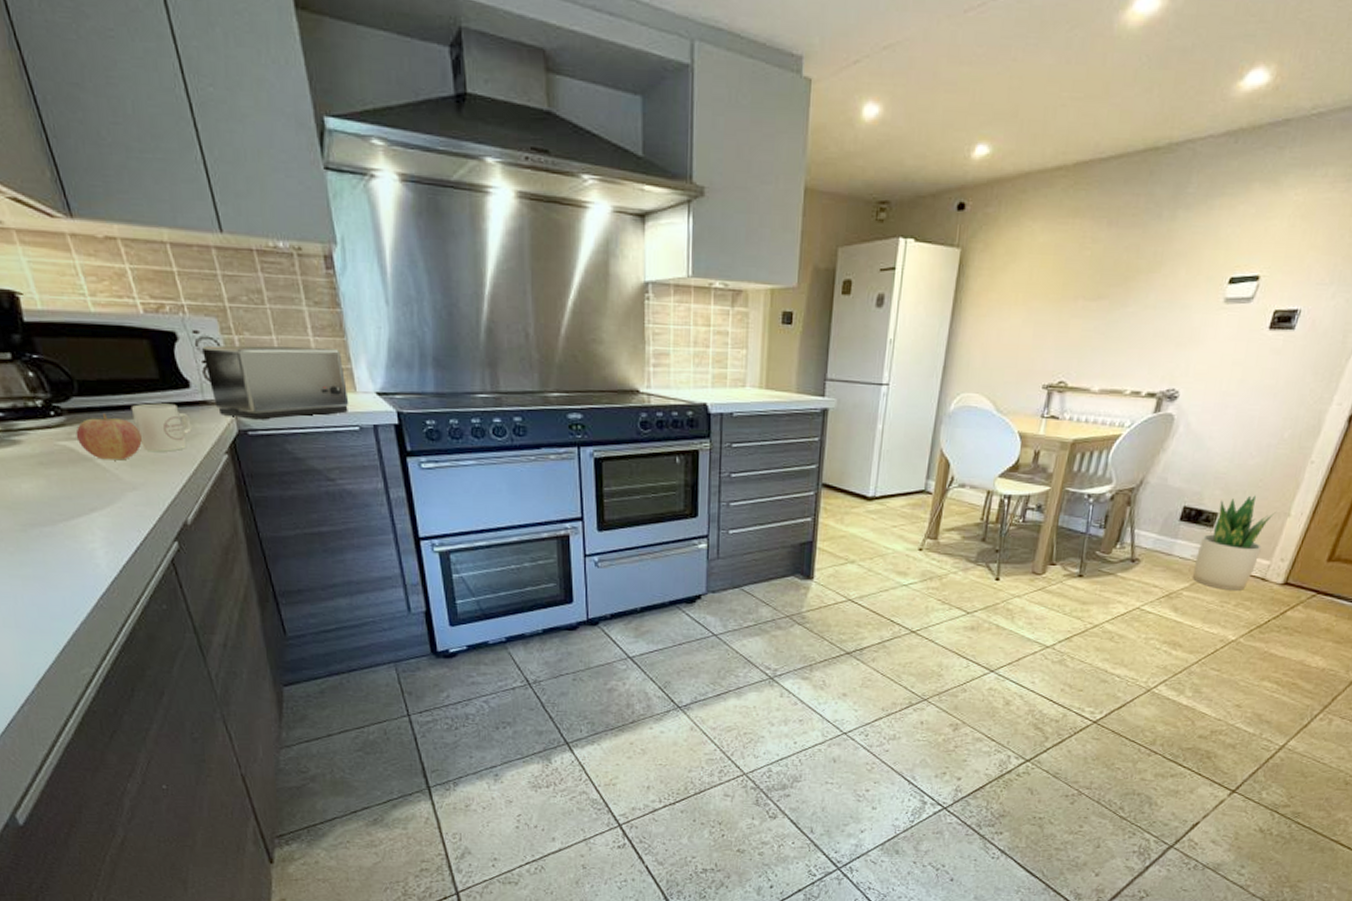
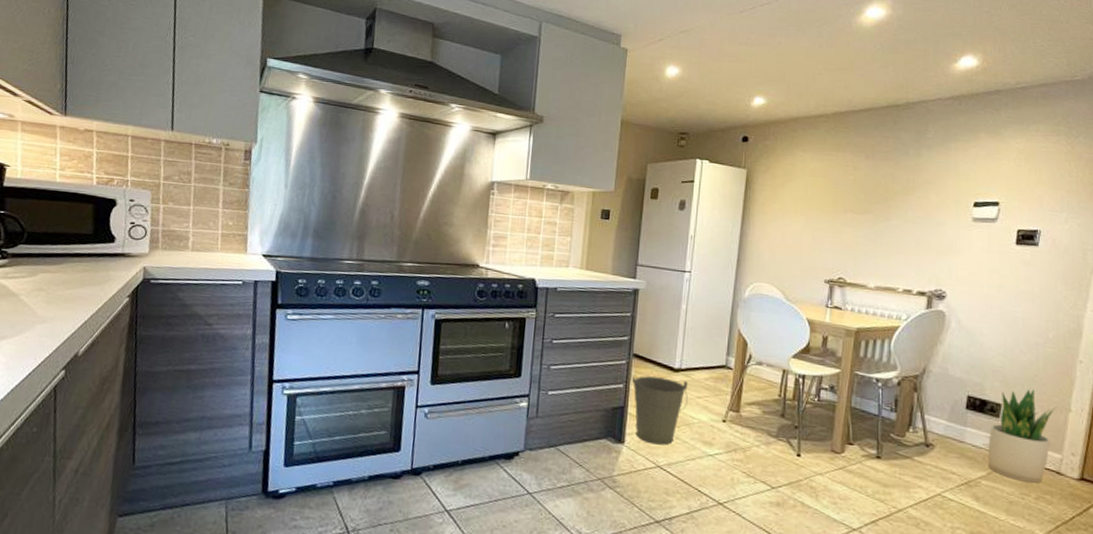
fruit: present [75,414,142,461] -> none [11,259,65,298]
mug: present [131,403,192,453] -> none [61,253,107,293]
toaster: present [202,345,349,420] -> none [130,211,241,272]
bucket: none [820,507,883,578] -> present [631,376,688,445]

